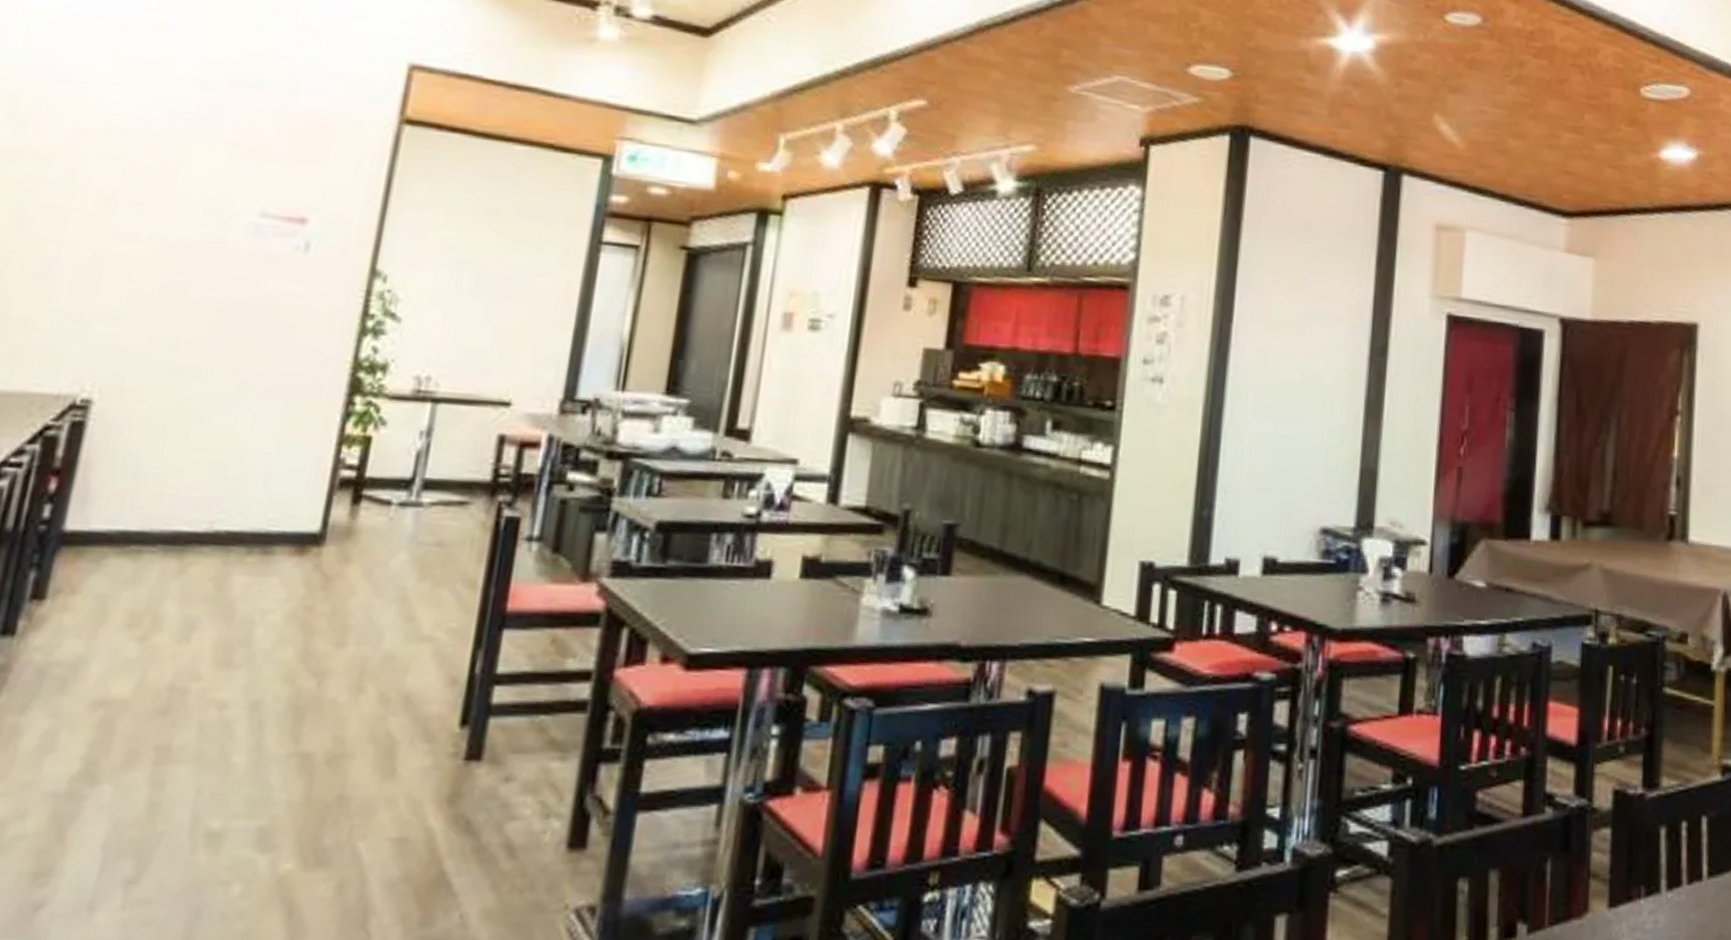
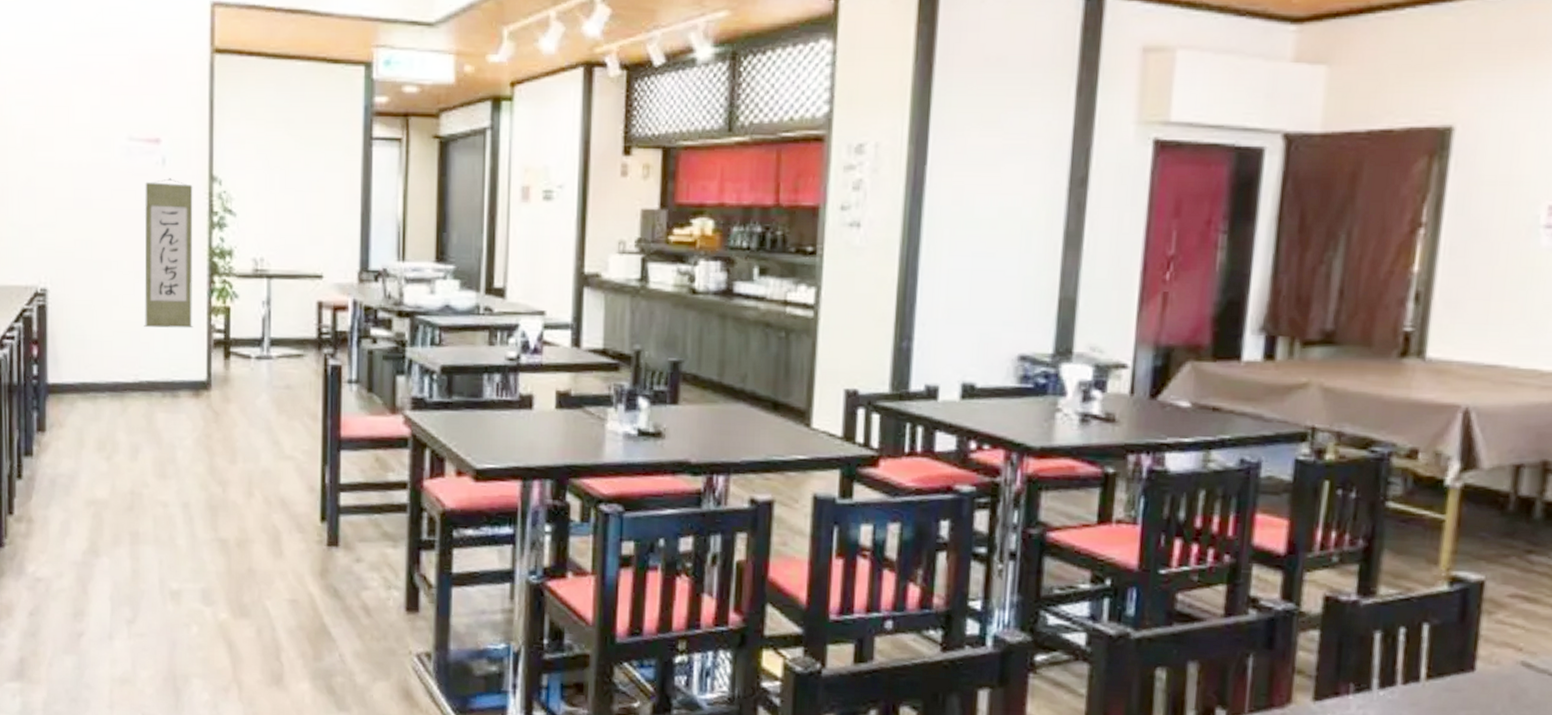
wall scroll: none [236,268,344,463] -> present [144,178,193,329]

